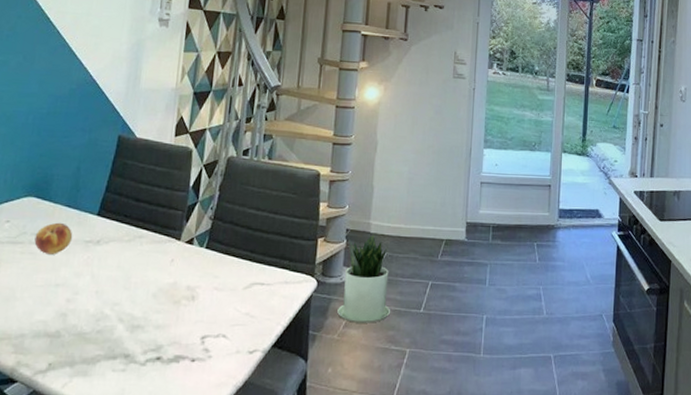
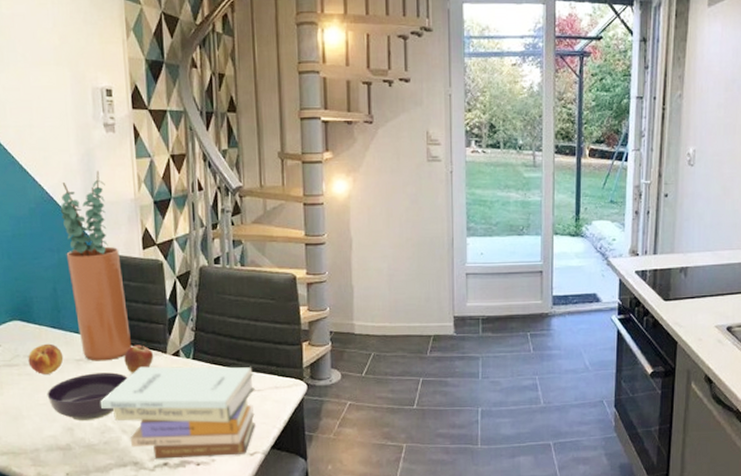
bowl: none [46,256,136,306] -> present [47,372,128,421]
vase: none [94,60,151,244] -> present [60,171,132,361]
books: none [102,252,266,353] -> present [101,366,255,459]
fruit: none [135,227,167,259] -> present [124,342,154,373]
planter: present [337,235,390,323] -> none [330,336,383,422]

